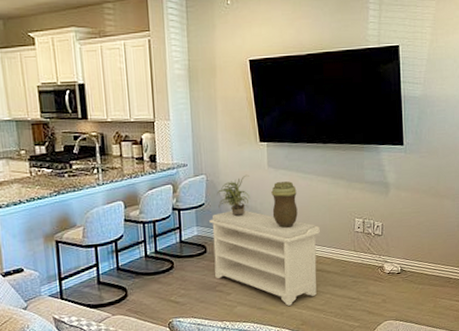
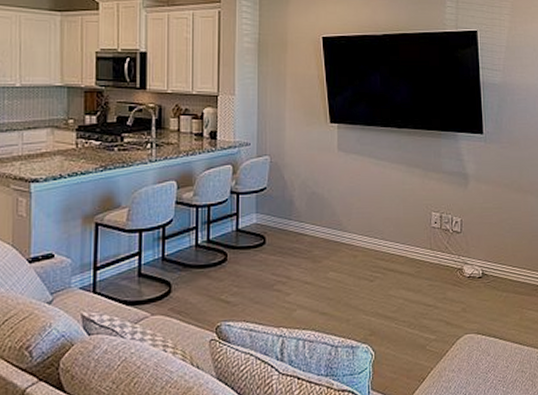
bench: present [209,210,320,306] -> none [271,197,393,312]
potted plant: present [216,174,251,216] -> none [280,157,318,203]
decorative urn: present [271,181,298,228] -> none [340,167,369,219]

